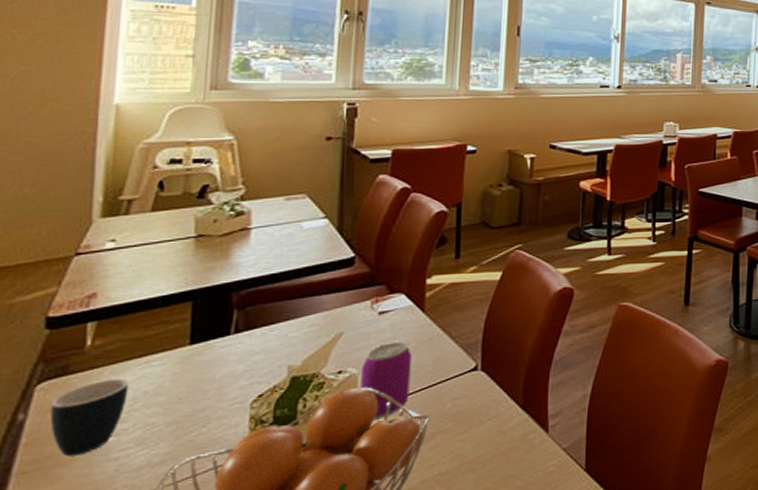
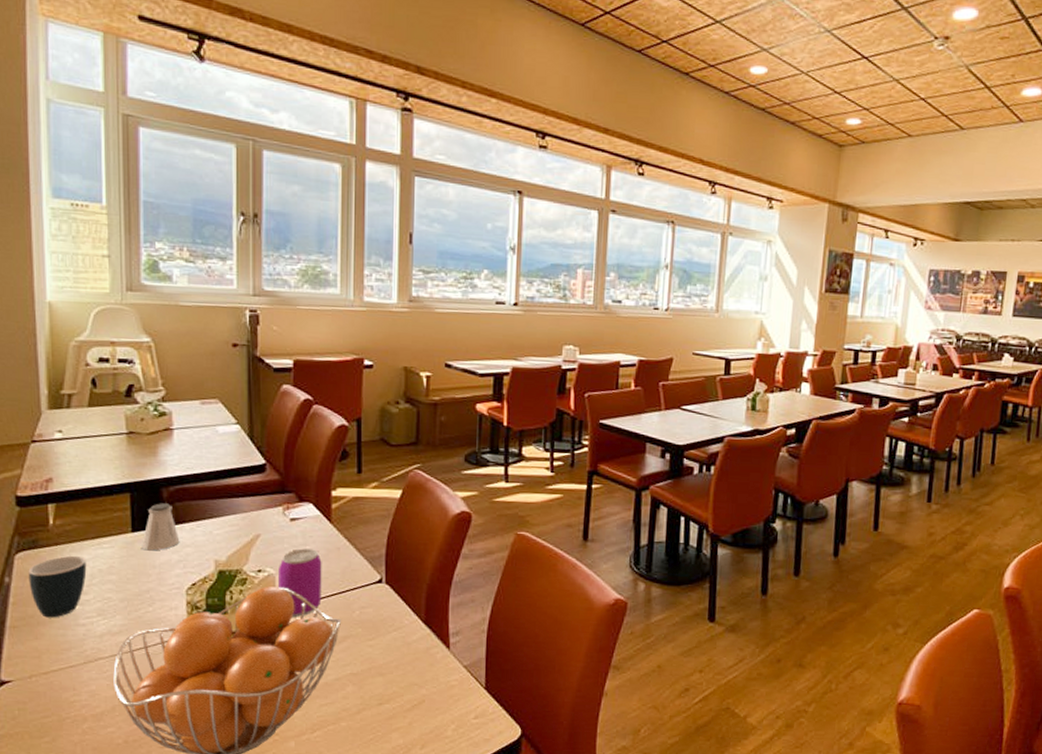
saltshaker: none [200,309,248,364] -> present [142,503,180,551]

